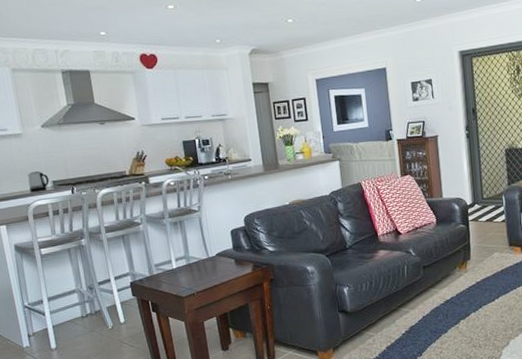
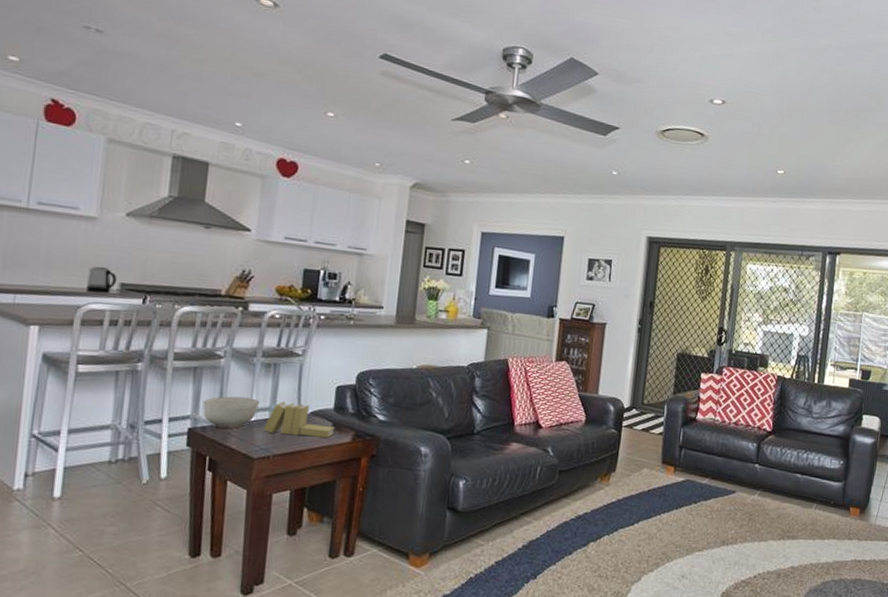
bowl: none [135,251,177,279] -> present [202,396,260,430]
books: none [184,249,238,276] -> present [263,401,335,438]

